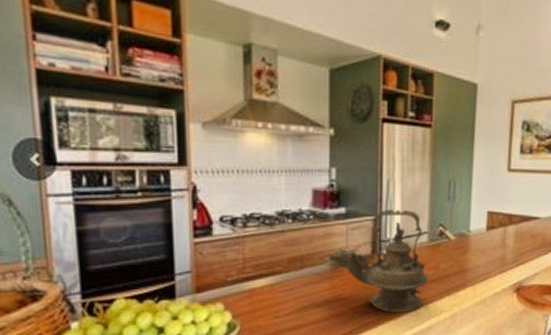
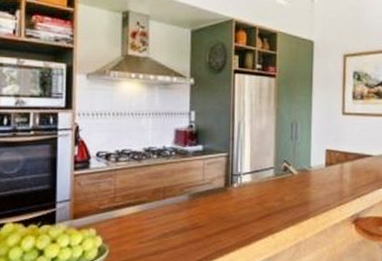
teapot: present [328,209,428,313] -> none [187,146,274,241]

